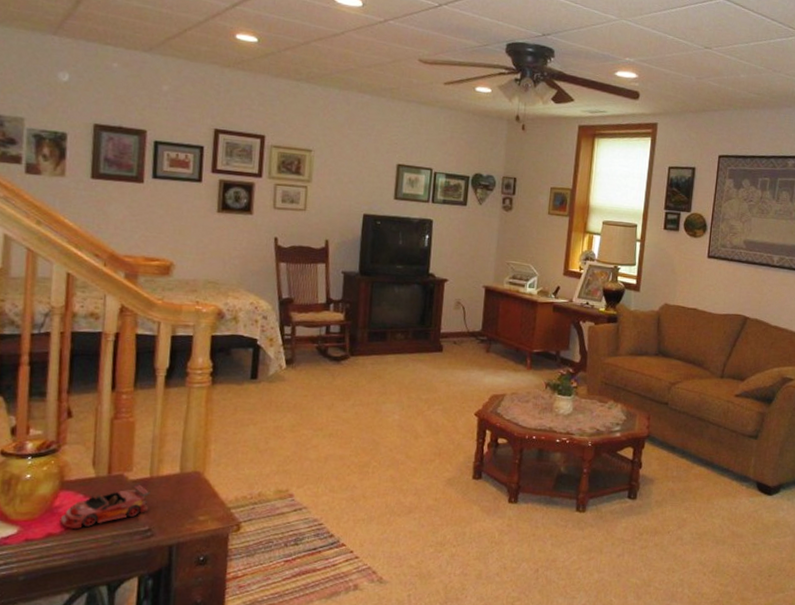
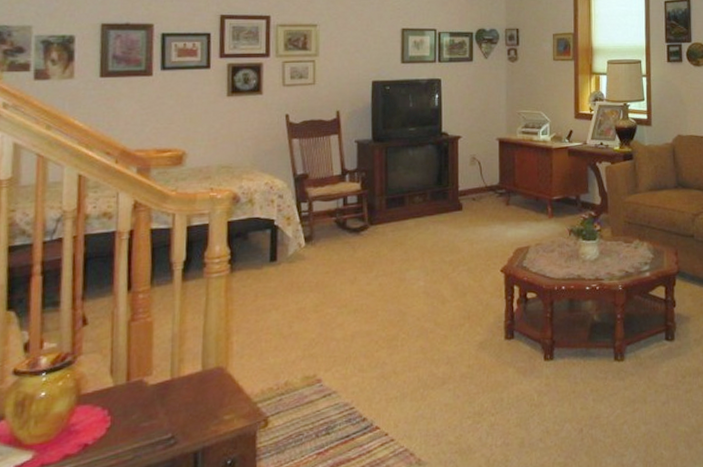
toy car: present [60,483,151,529] -> none [77,387,172,446]

